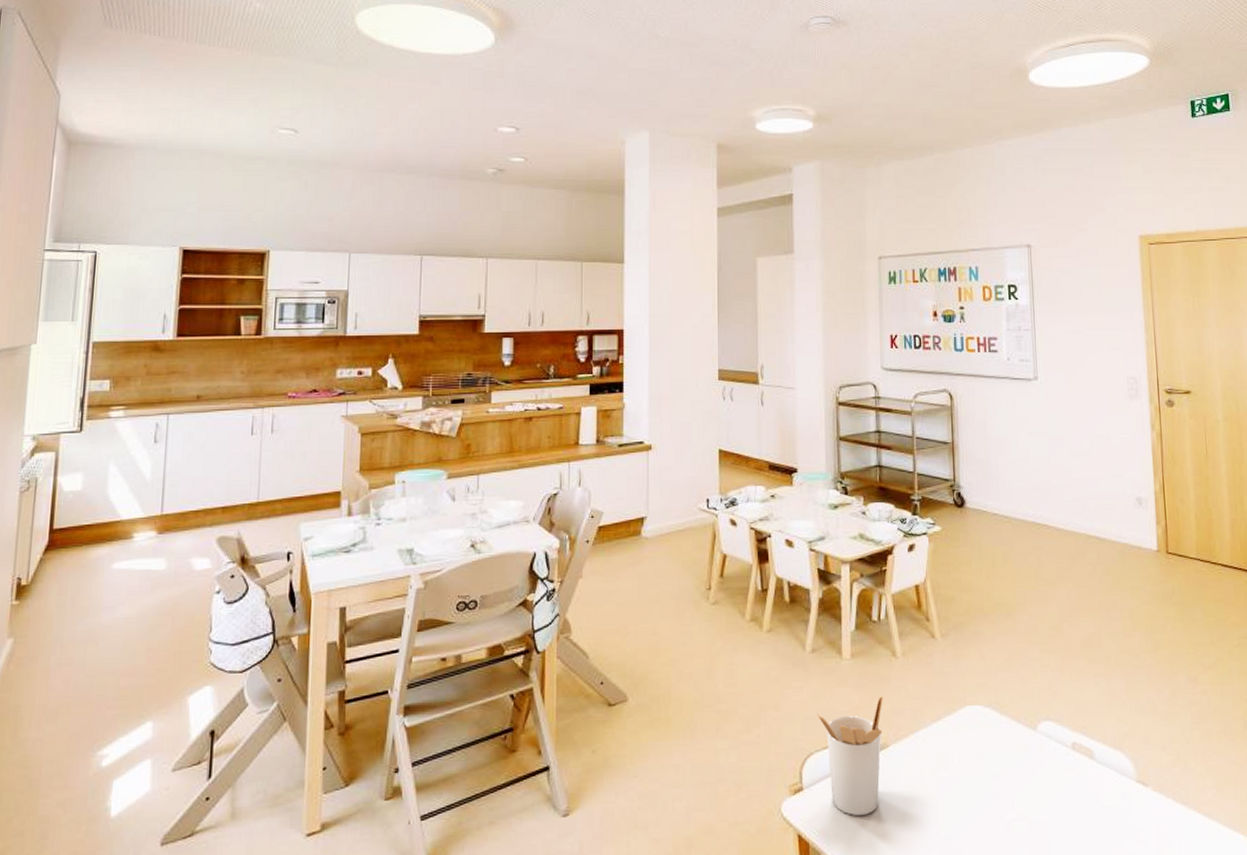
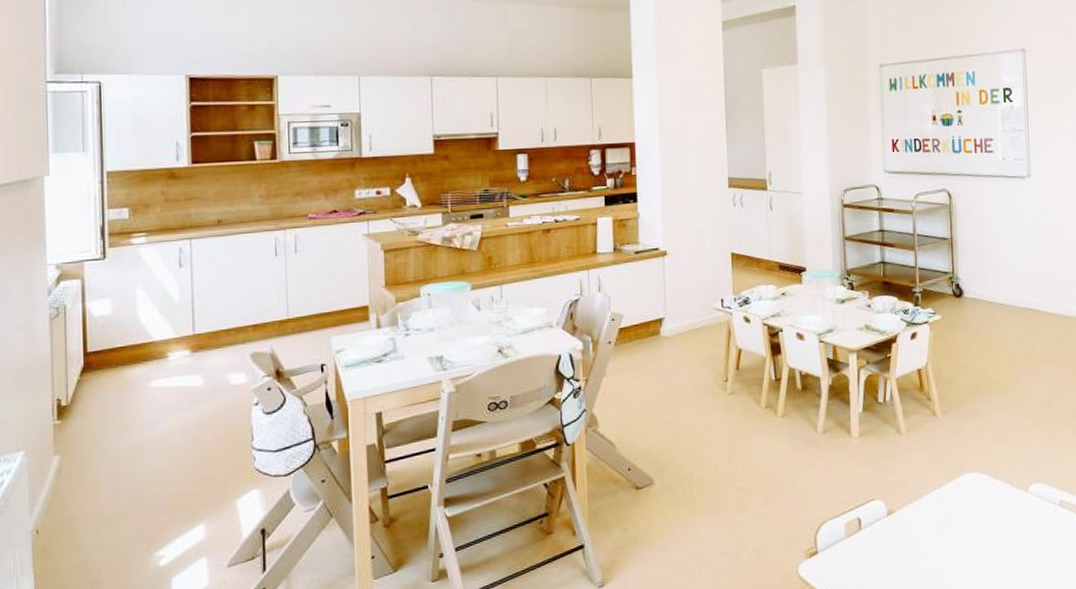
utensil holder: present [816,696,883,817] -> none [829,469,889,573]

